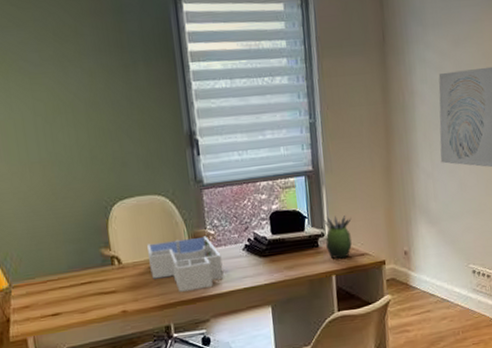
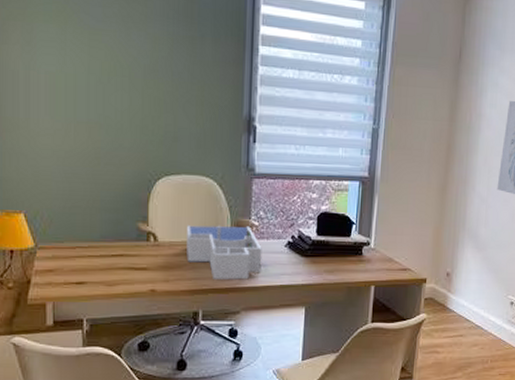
succulent plant: present [323,215,352,259] -> none [370,226,400,270]

